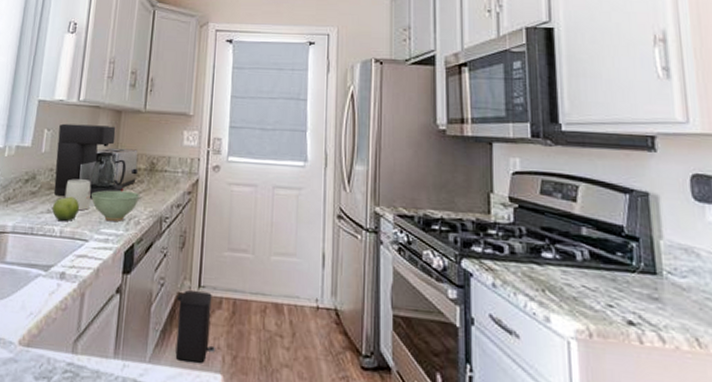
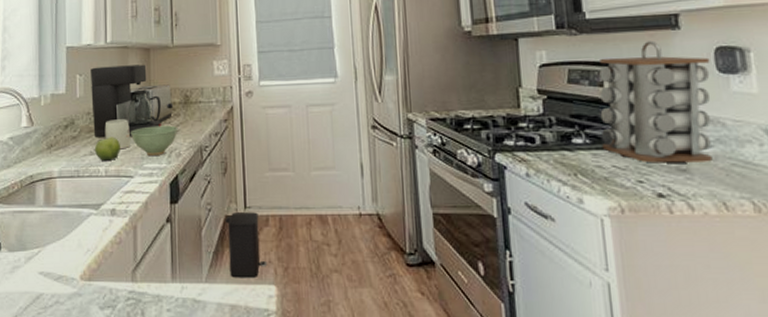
spice rack: none [571,160,686,293] -> present [599,40,713,163]

